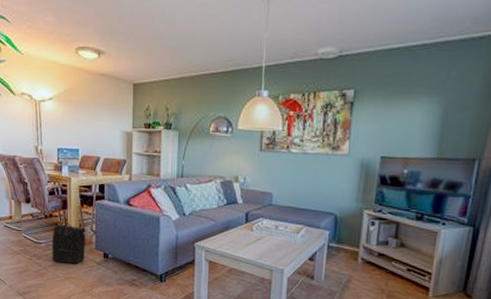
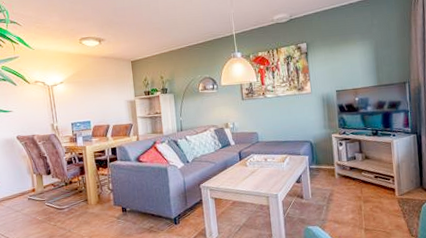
backpack: present [51,222,86,264] -> none [73,186,105,224]

